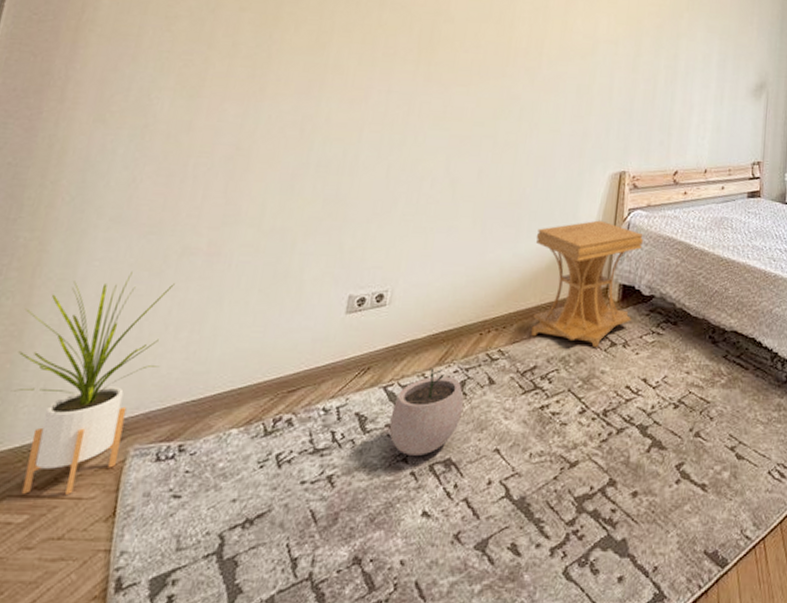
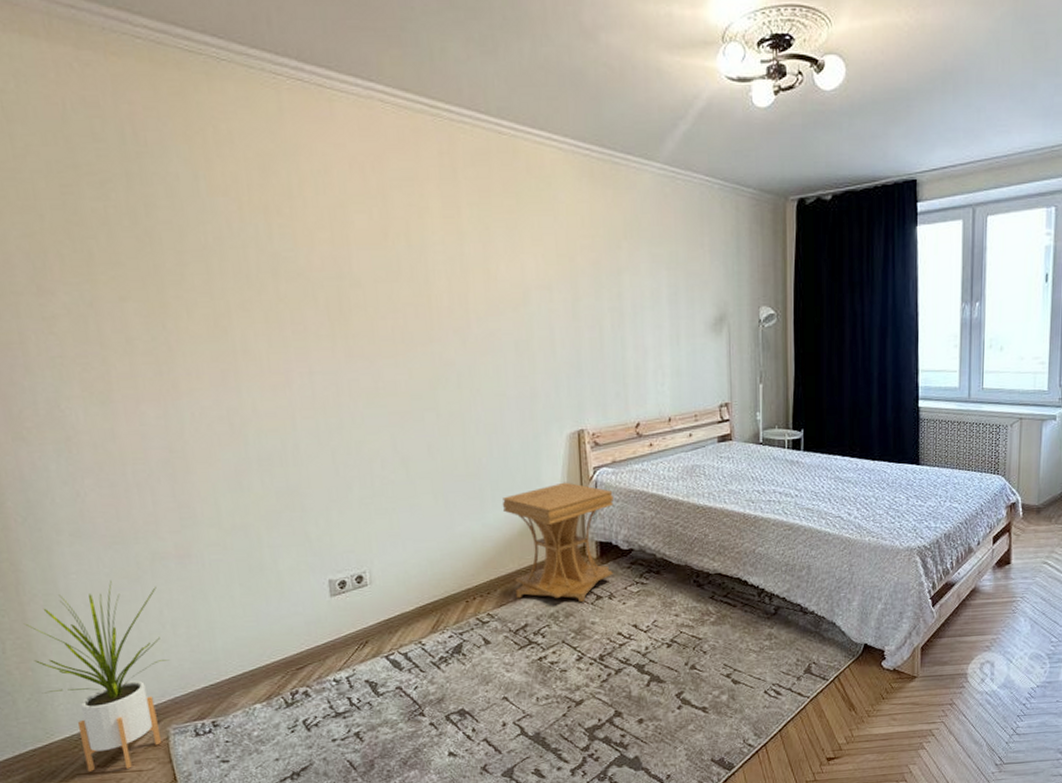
plant pot: present [389,368,464,456] -> none [398,635,465,710]

